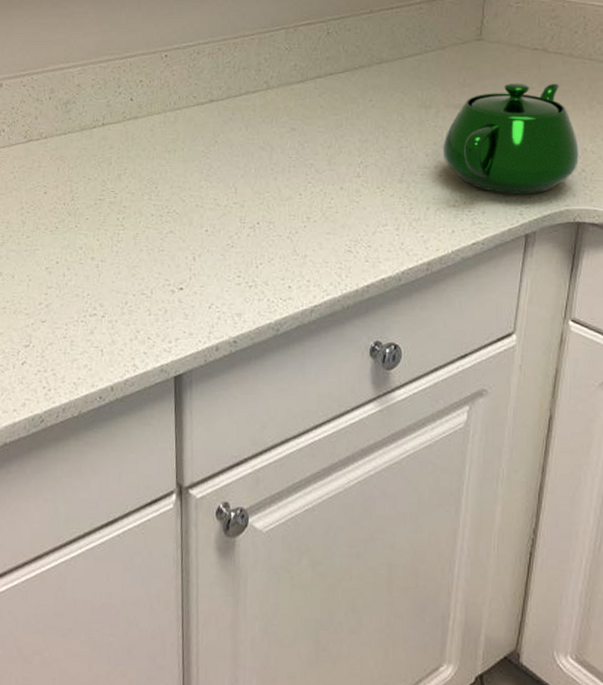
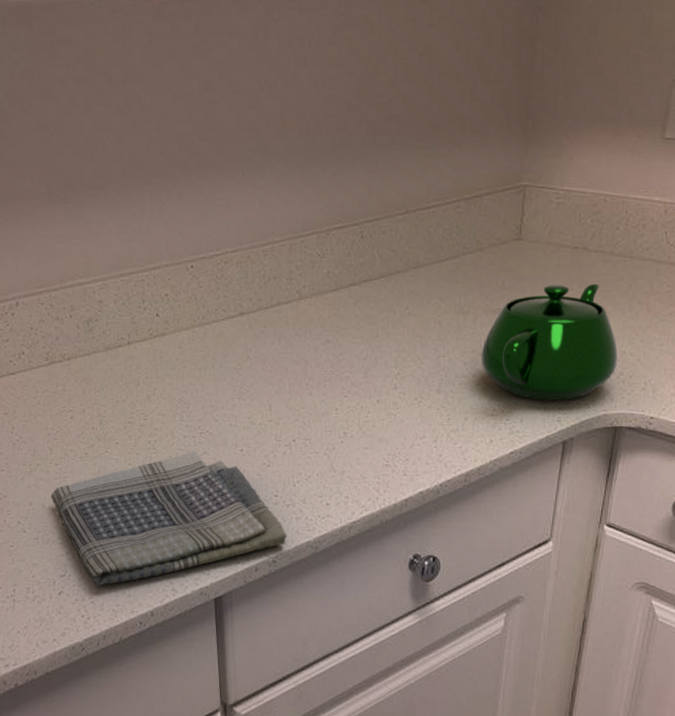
dish towel: none [20,229,249,358] -> present [50,451,288,586]

